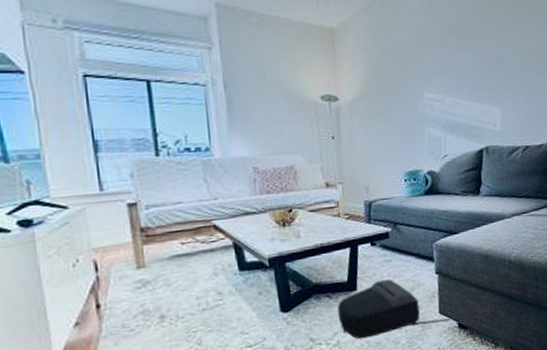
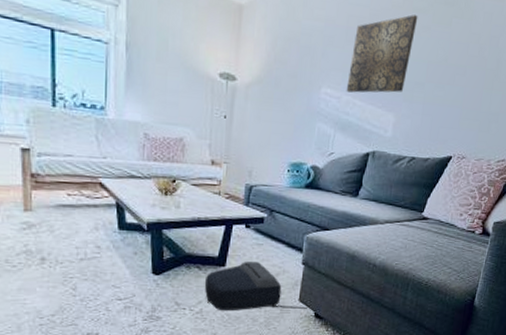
wall art: none [447,12,505,94] -> present [346,14,418,93]

